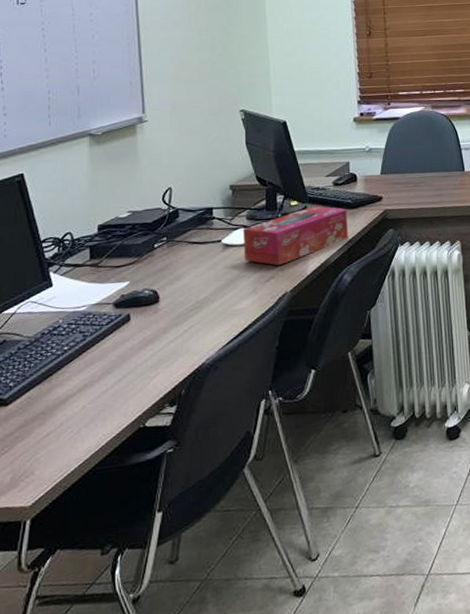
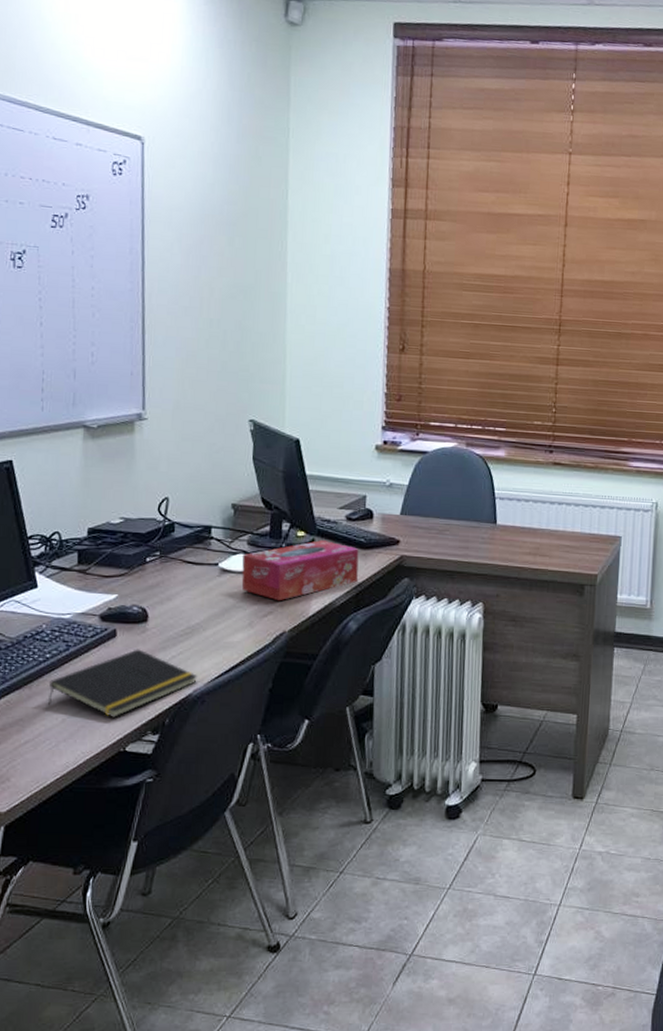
notepad: none [67,329,209,397] -> present [48,649,197,717]

